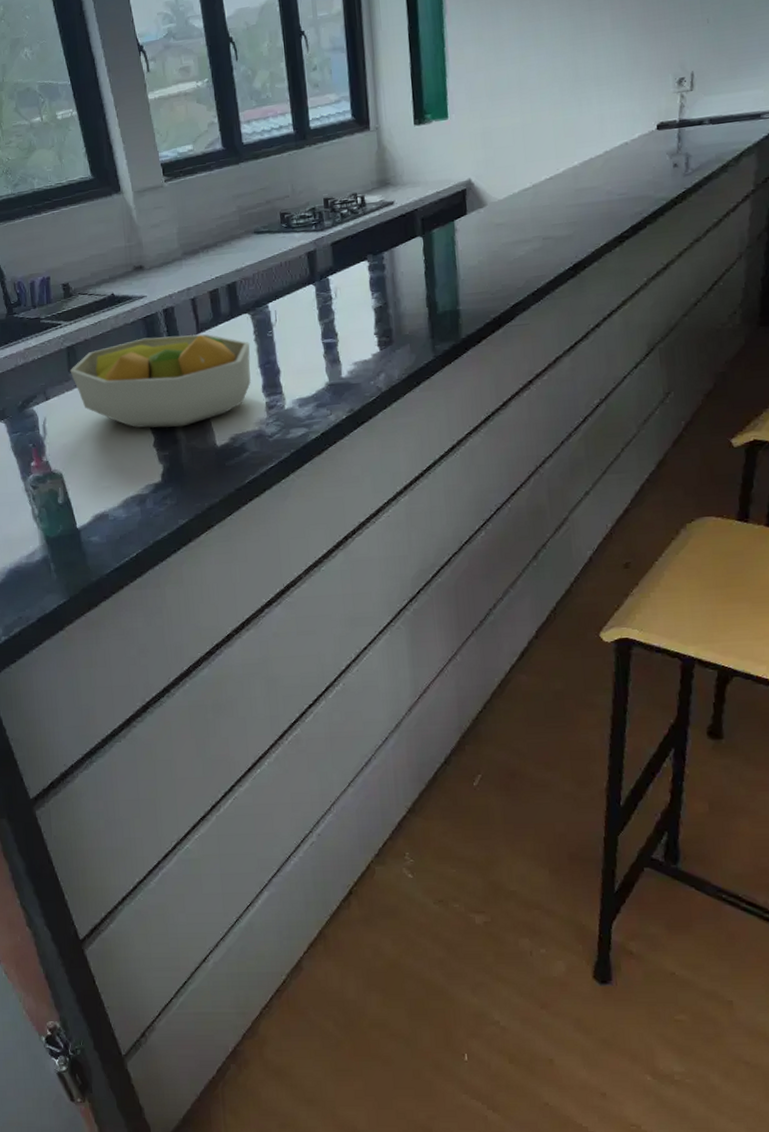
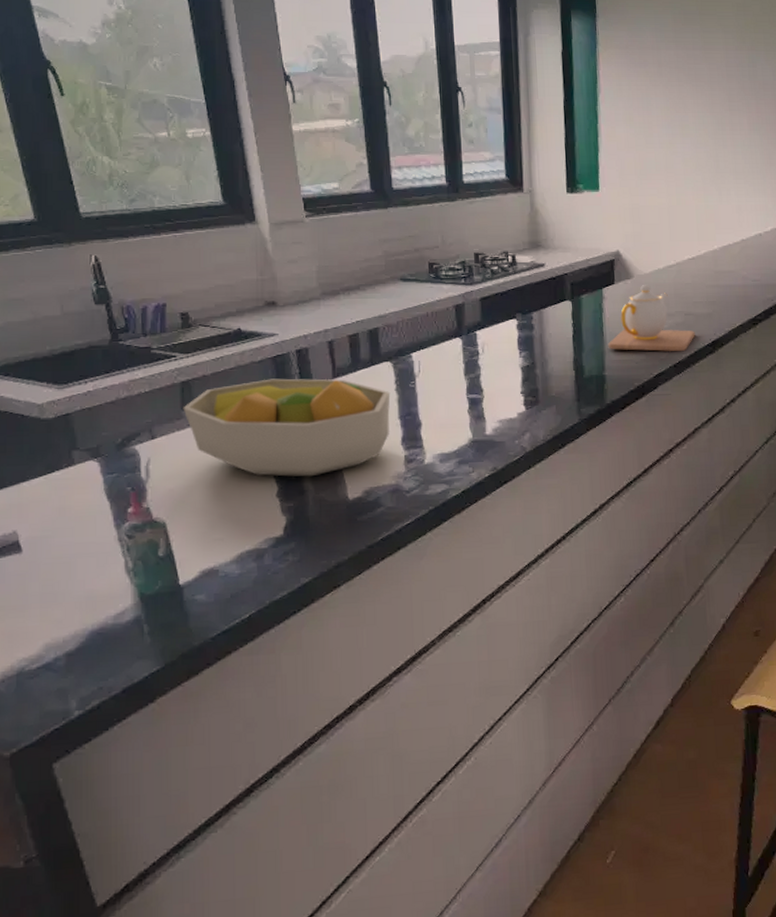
teapot: none [461,211,555,283] -> present [608,285,695,352]

